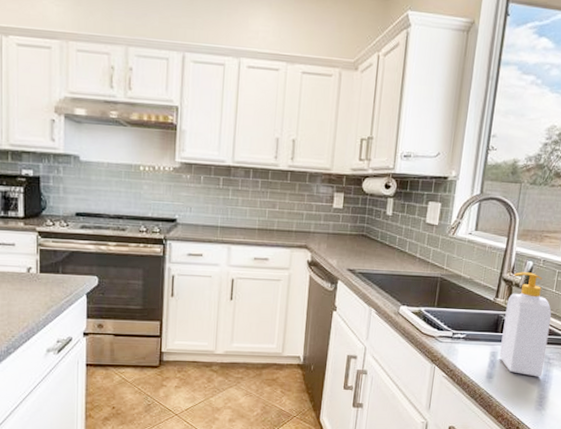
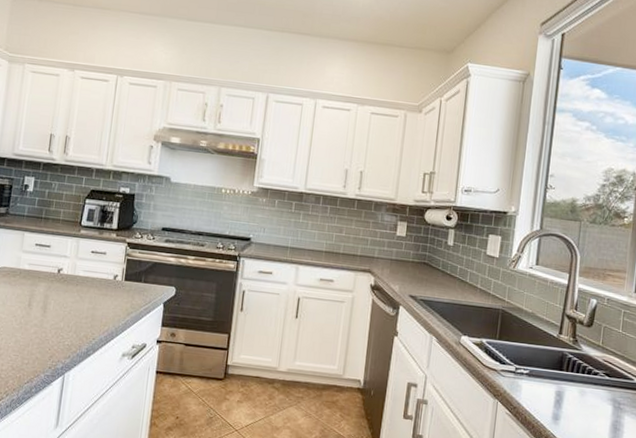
soap bottle: present [499,272,552,377] -> none [565,309,620,423]

